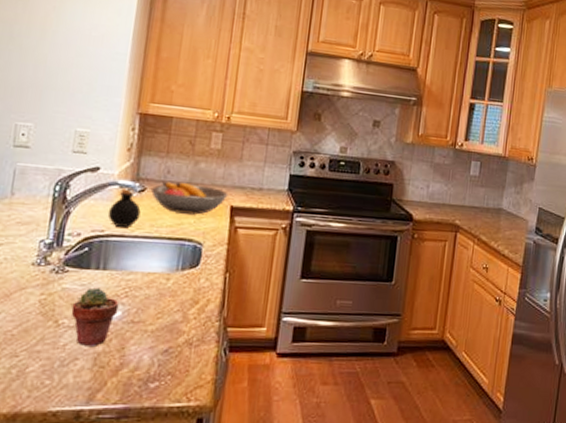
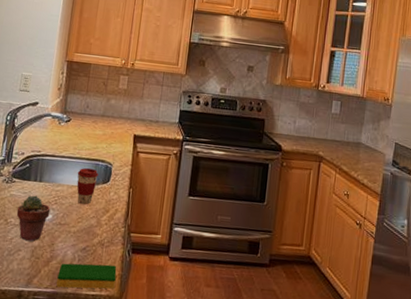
bottle: present [107,187,141,227] -> none [43,118,67,149]
dish sponge: none [129,368,210,402] -> present [56,263,117,289]
fruit bowl: present [150,181,228,215] -> none [74,114,132,141]
coffee cup: none [155,249,184,296] -> present [77,167,98,205]

